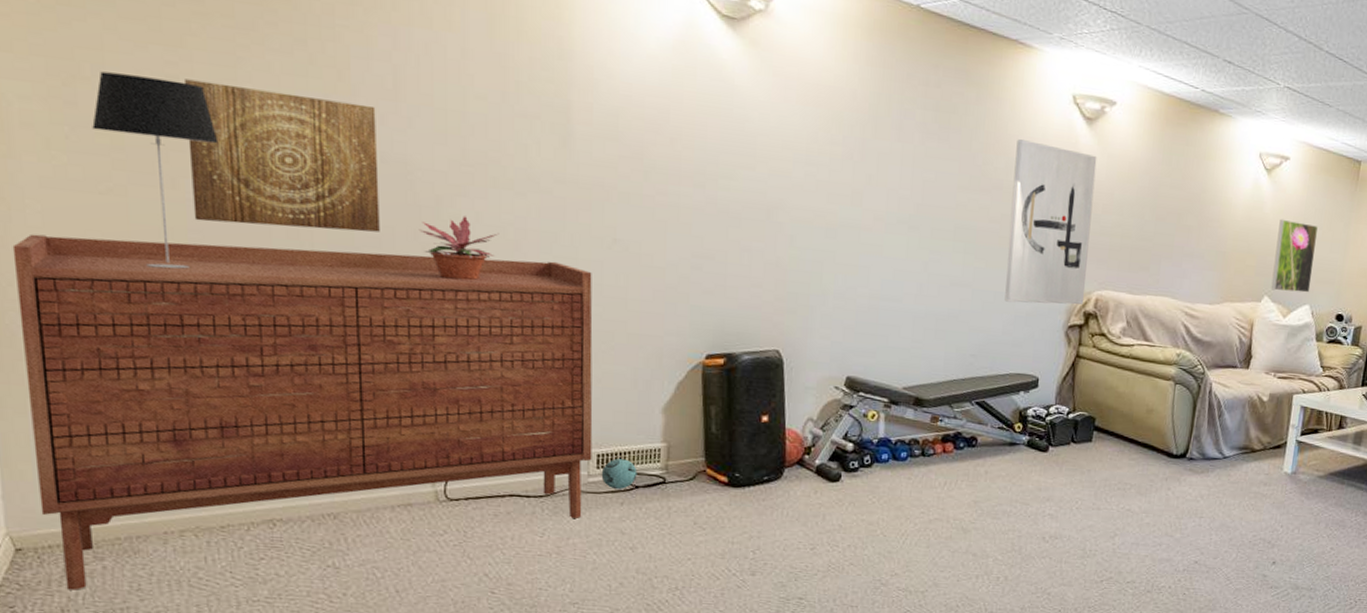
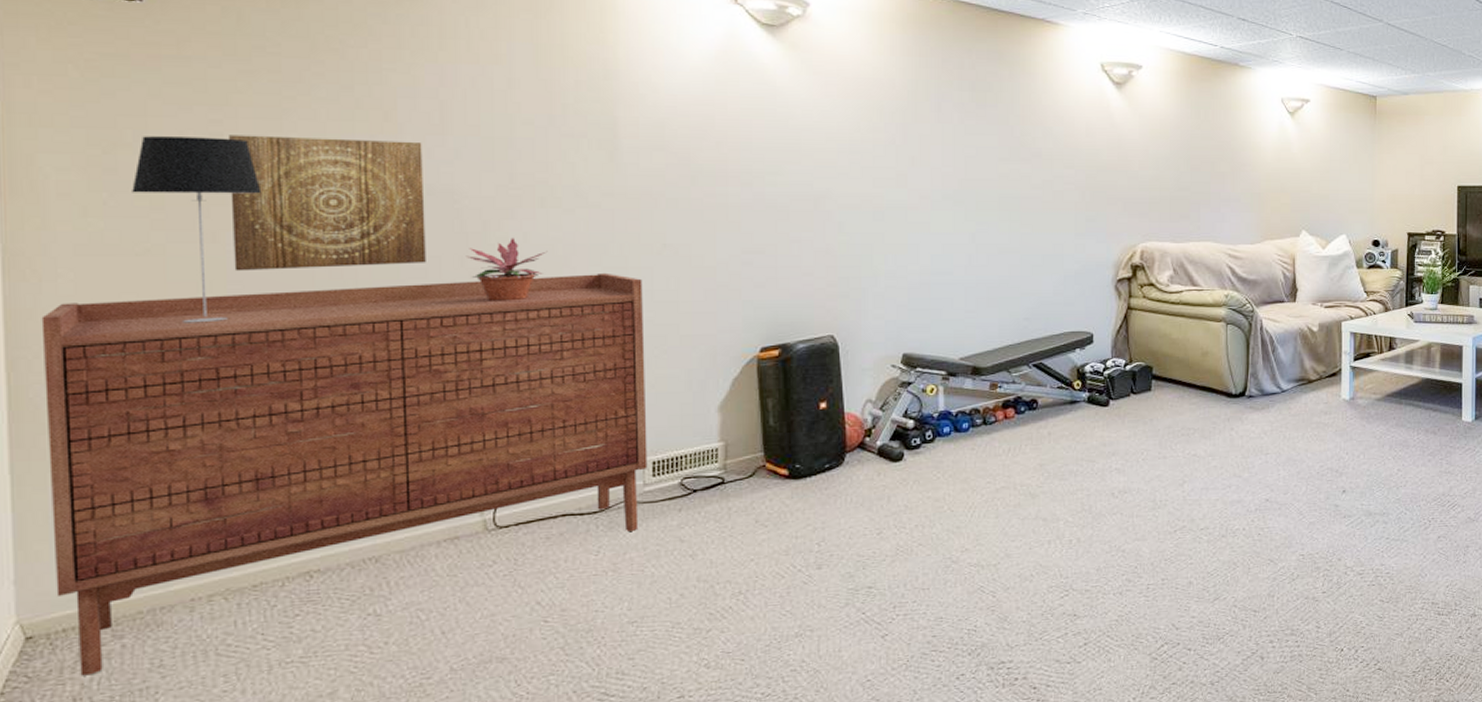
ball: present [601,458,637,489] -> none [657,463,695,495]
wall art: present [1004,139,1097,305] -> none [1052,109,1130,263]
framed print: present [1271,219,1318,293] -> none [1307,156,1345,224]

